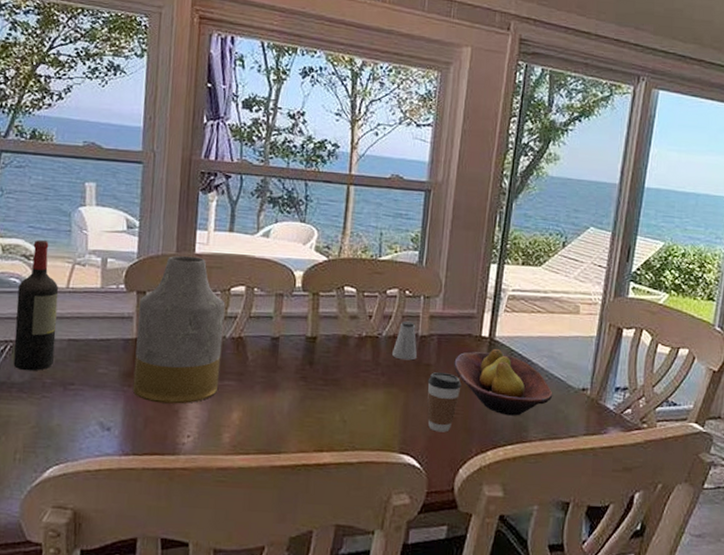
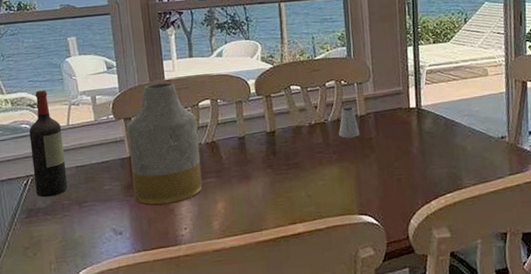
coffee cup: present [427,372,462,432] -> none [372,142,401,193]
fruit bowl: present [454,348,553,416] -> none [391,115,478,170]

